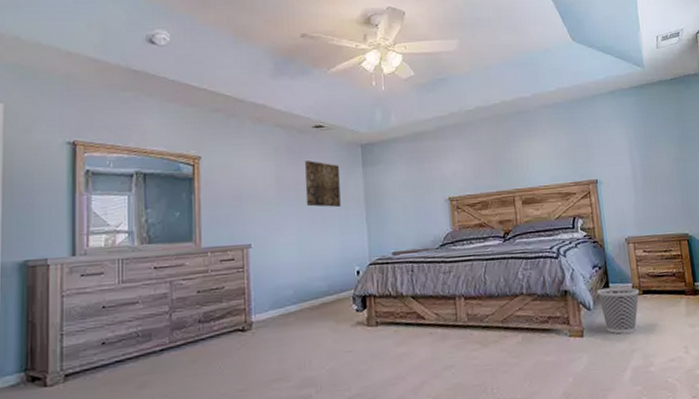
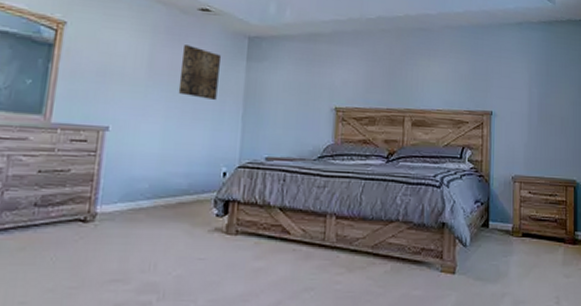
wastebasket: present [596,287,639,334] -> none [475,225,518,276]

